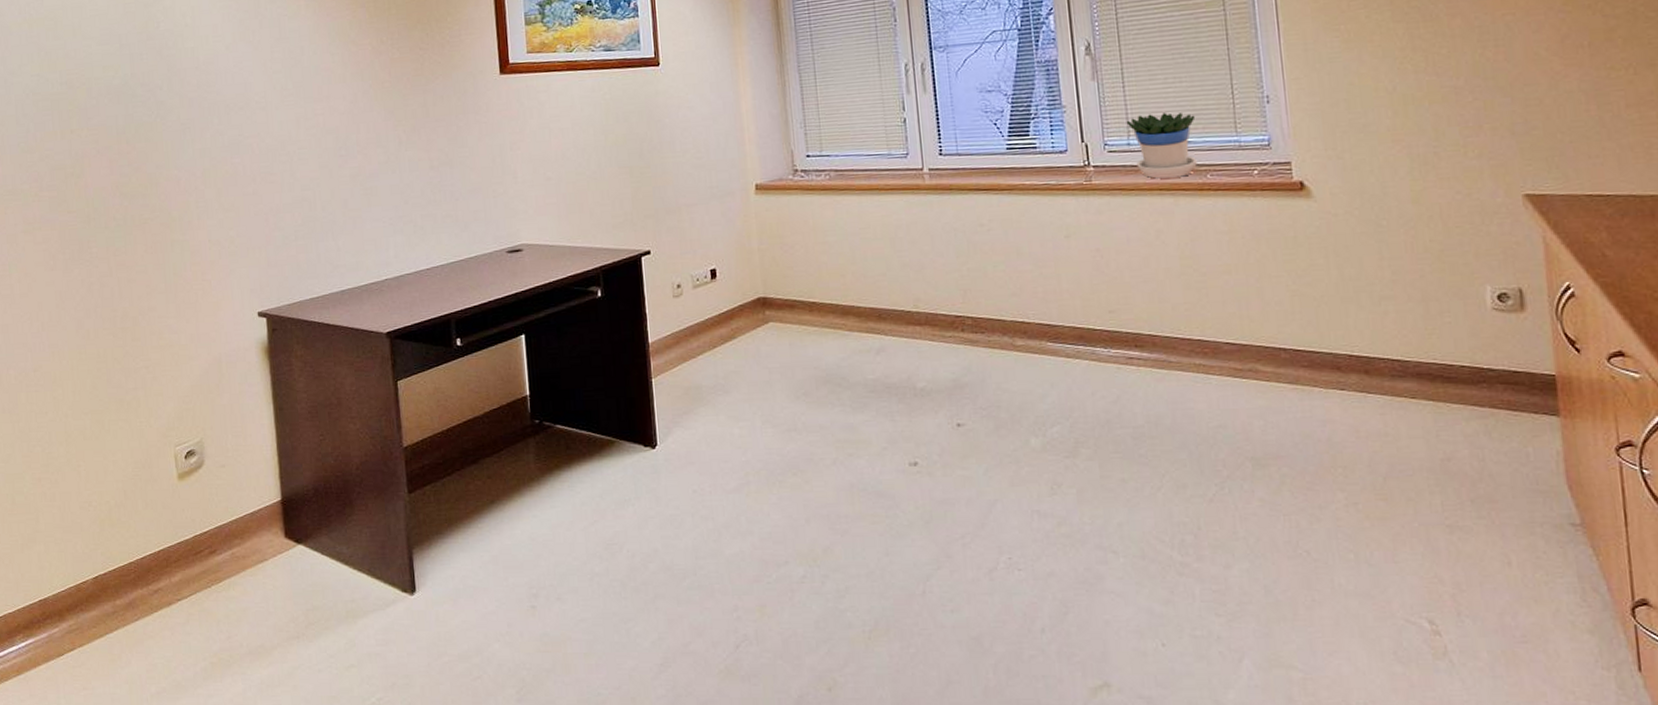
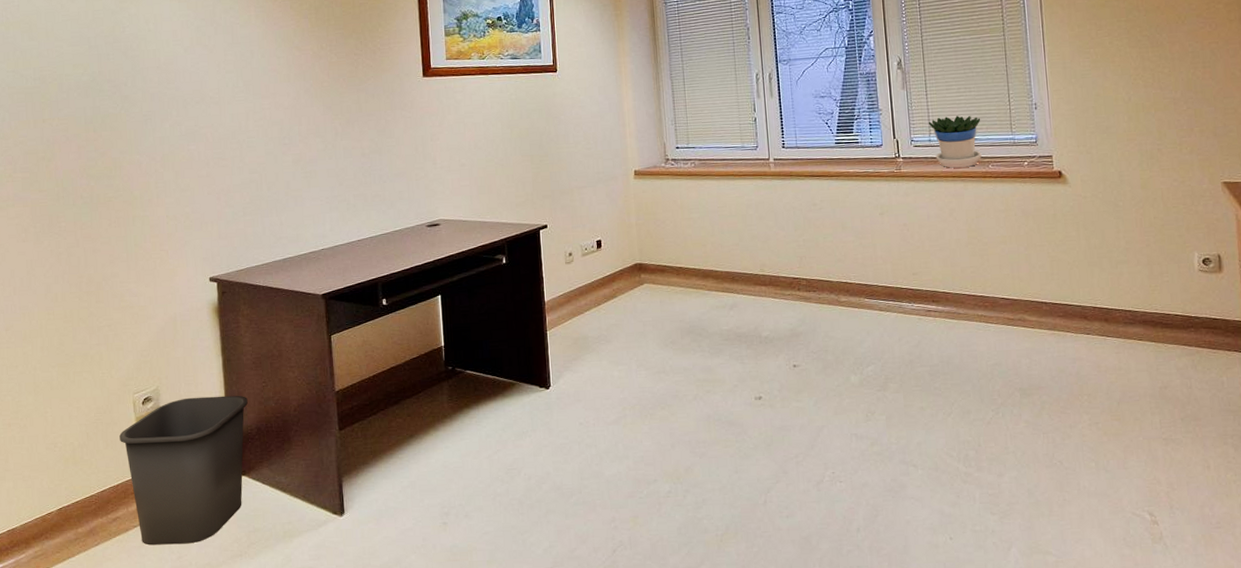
waste bin: none [160,450,303,622] -> present [119,395,248,545]

